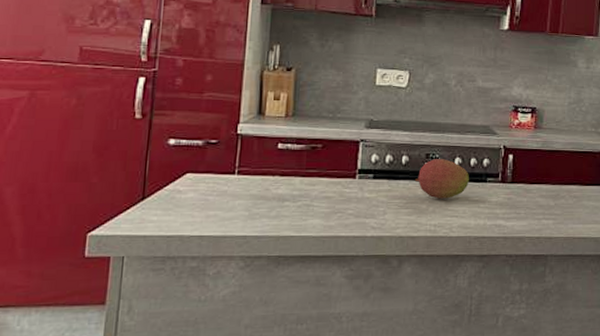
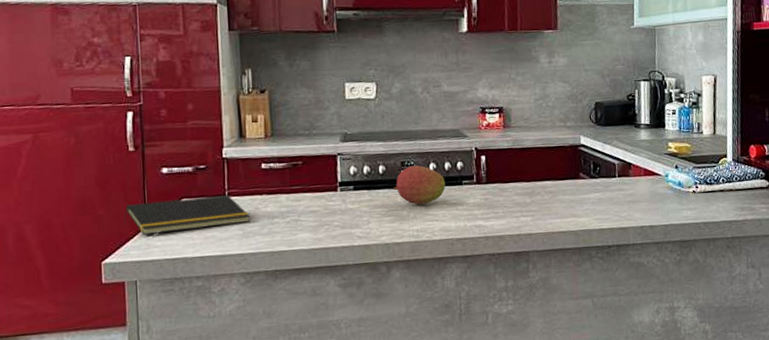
notepad: none [118,173,259,208] -> present [123,195,251,235]

